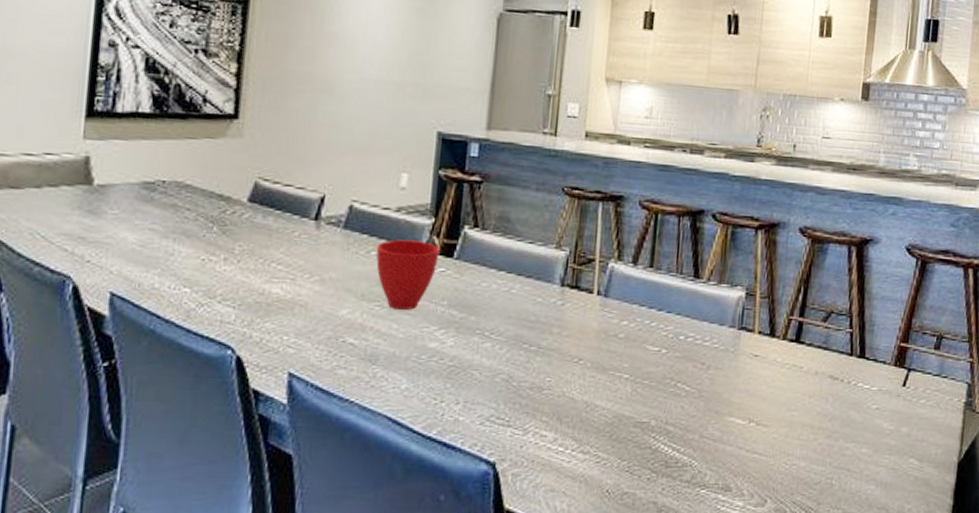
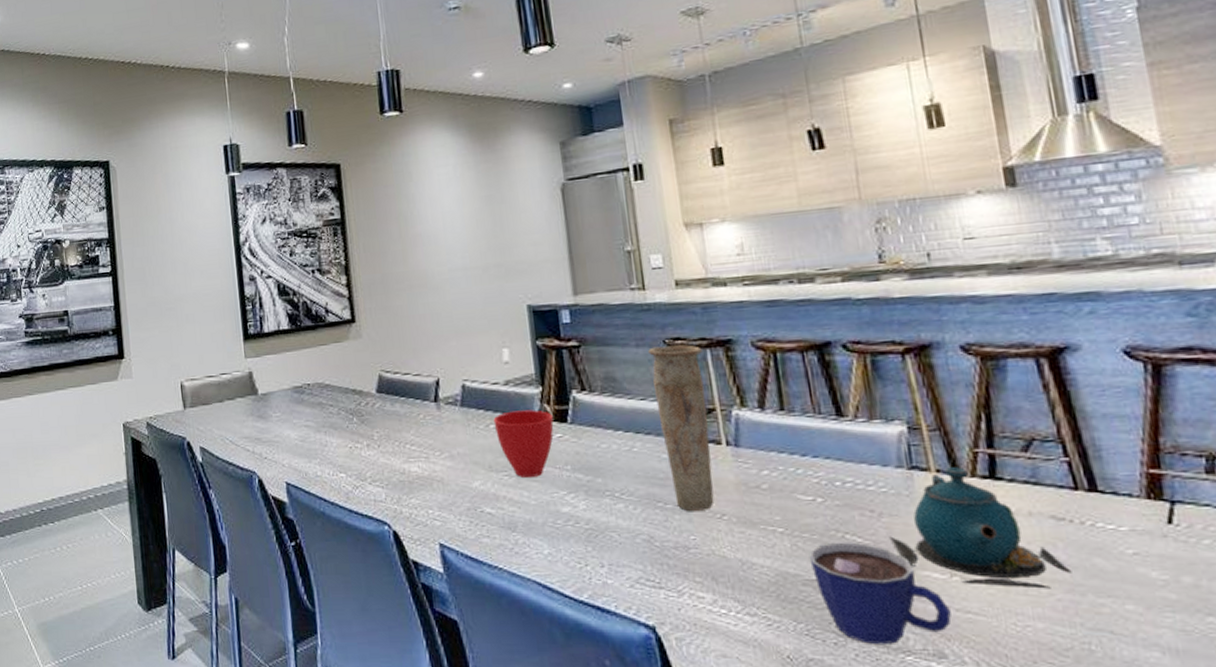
vase: none [540,193,596,354] -> present [648,344,714,511]
cup: none [644,389,743,481] -> present [808,542,952,646]
teapot: none [710,330,834,435] -> present [888,467,1072,589]

